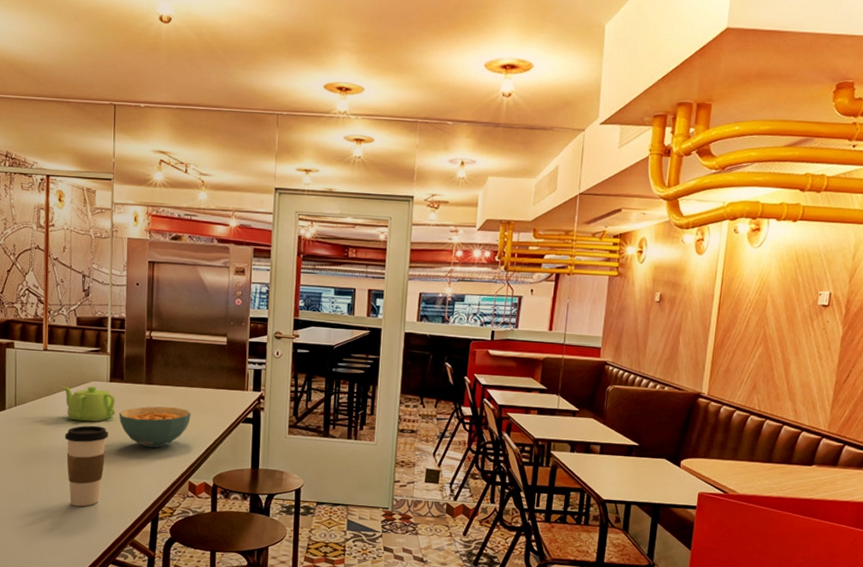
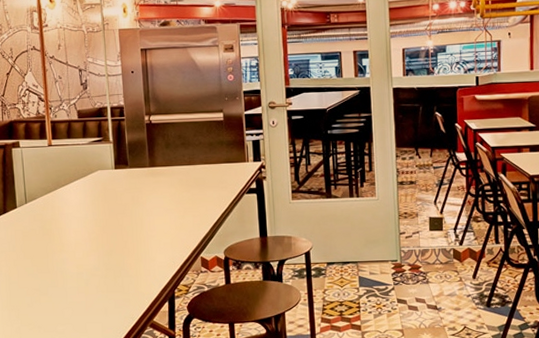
teapot: present [61,385,116,422] -> none [68,175,123,211]
coffee cup: present [65,425,109,507] -> none [76,213,119,295]
cereal bowl: present [118,406,191,448] -> none [126,186,196,229]

